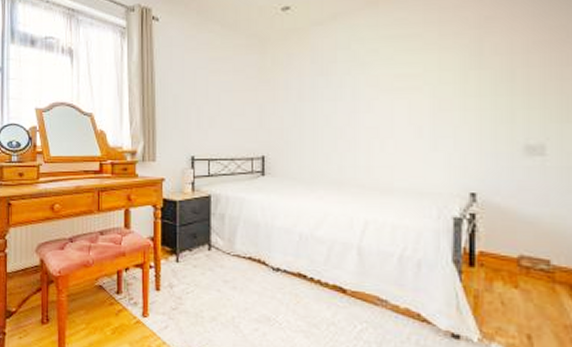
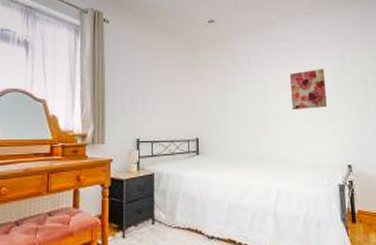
wall art: none [392,63,448,121] -> present [290,69,327,110]

